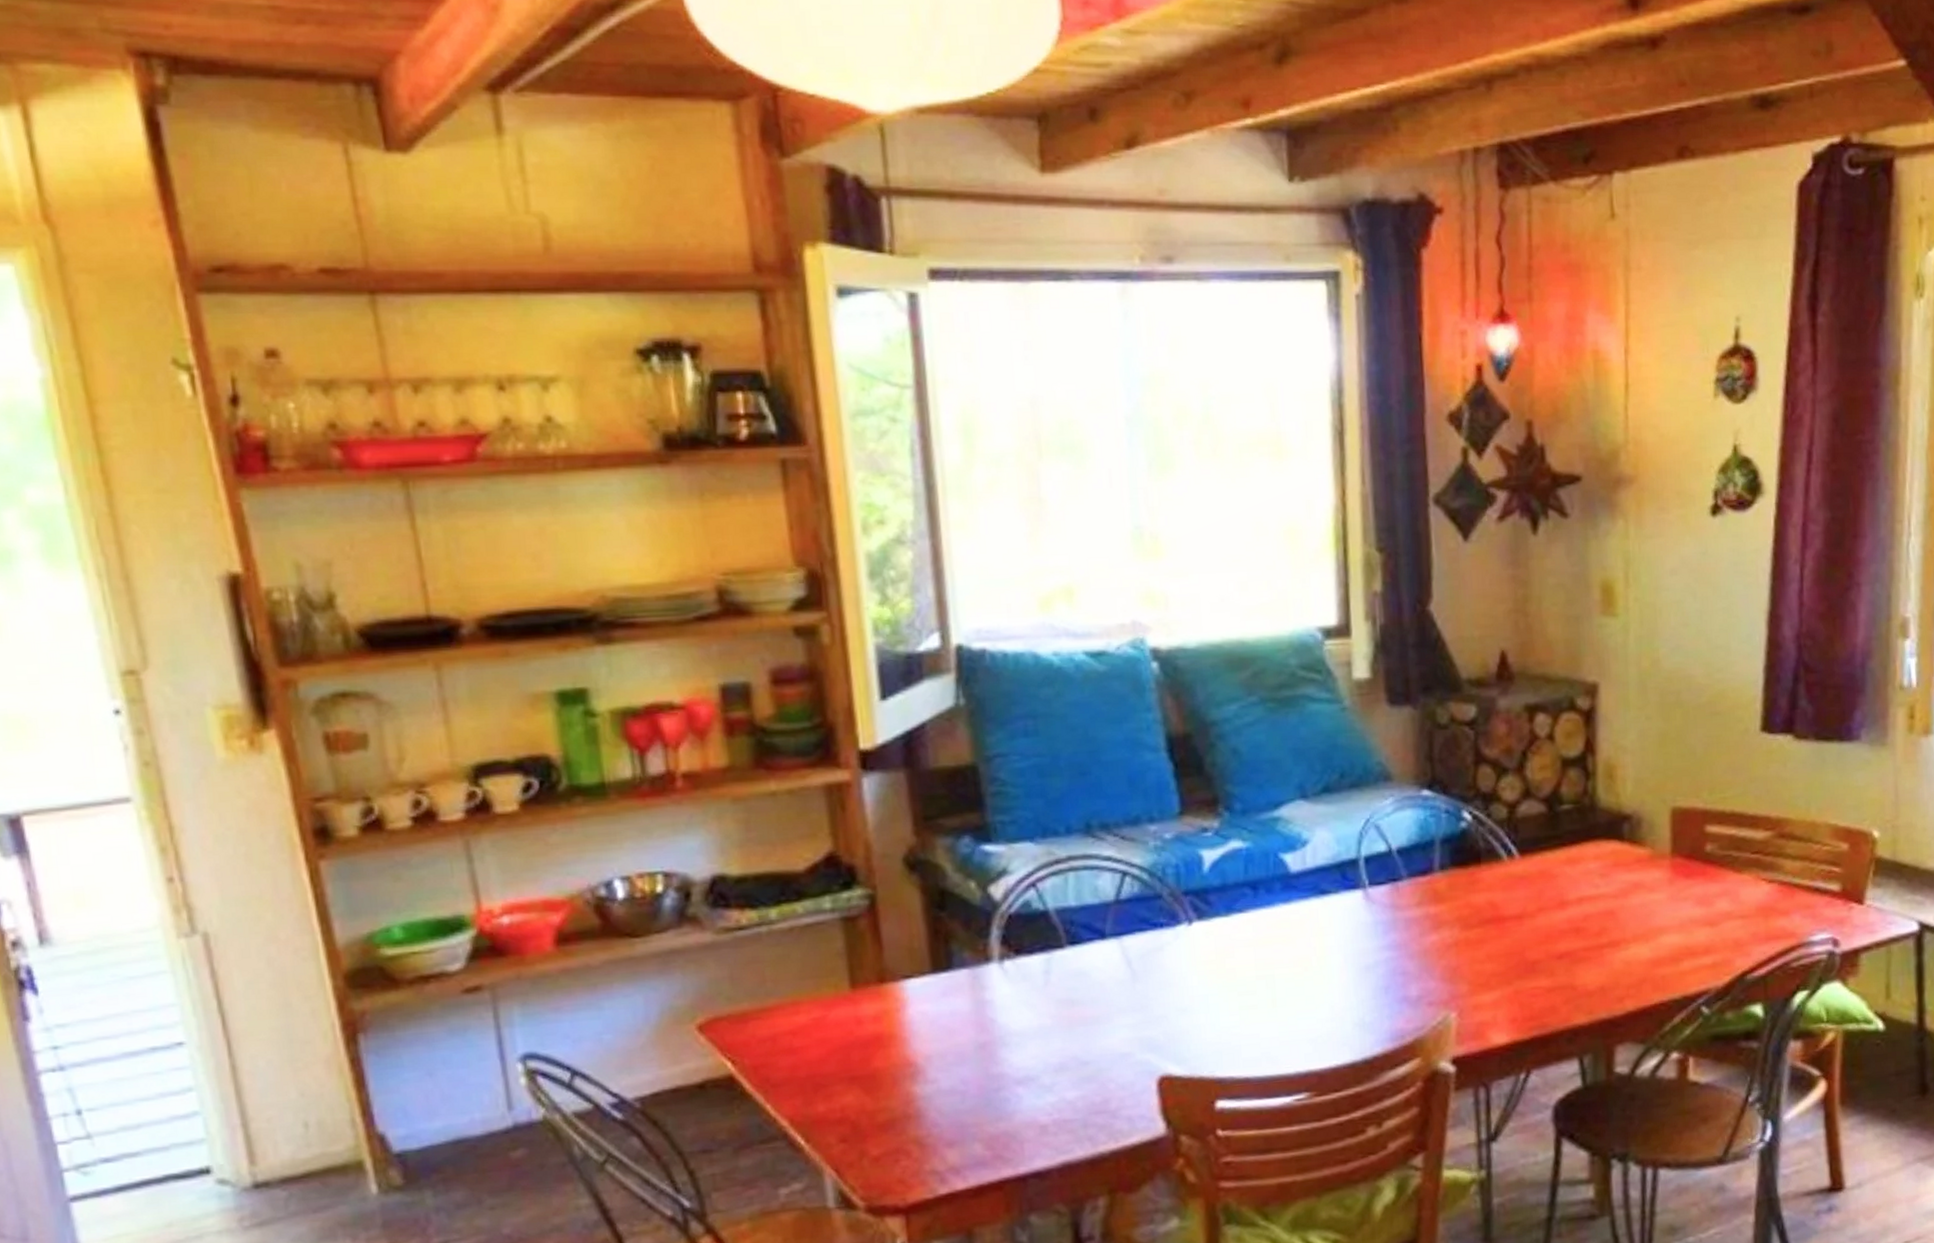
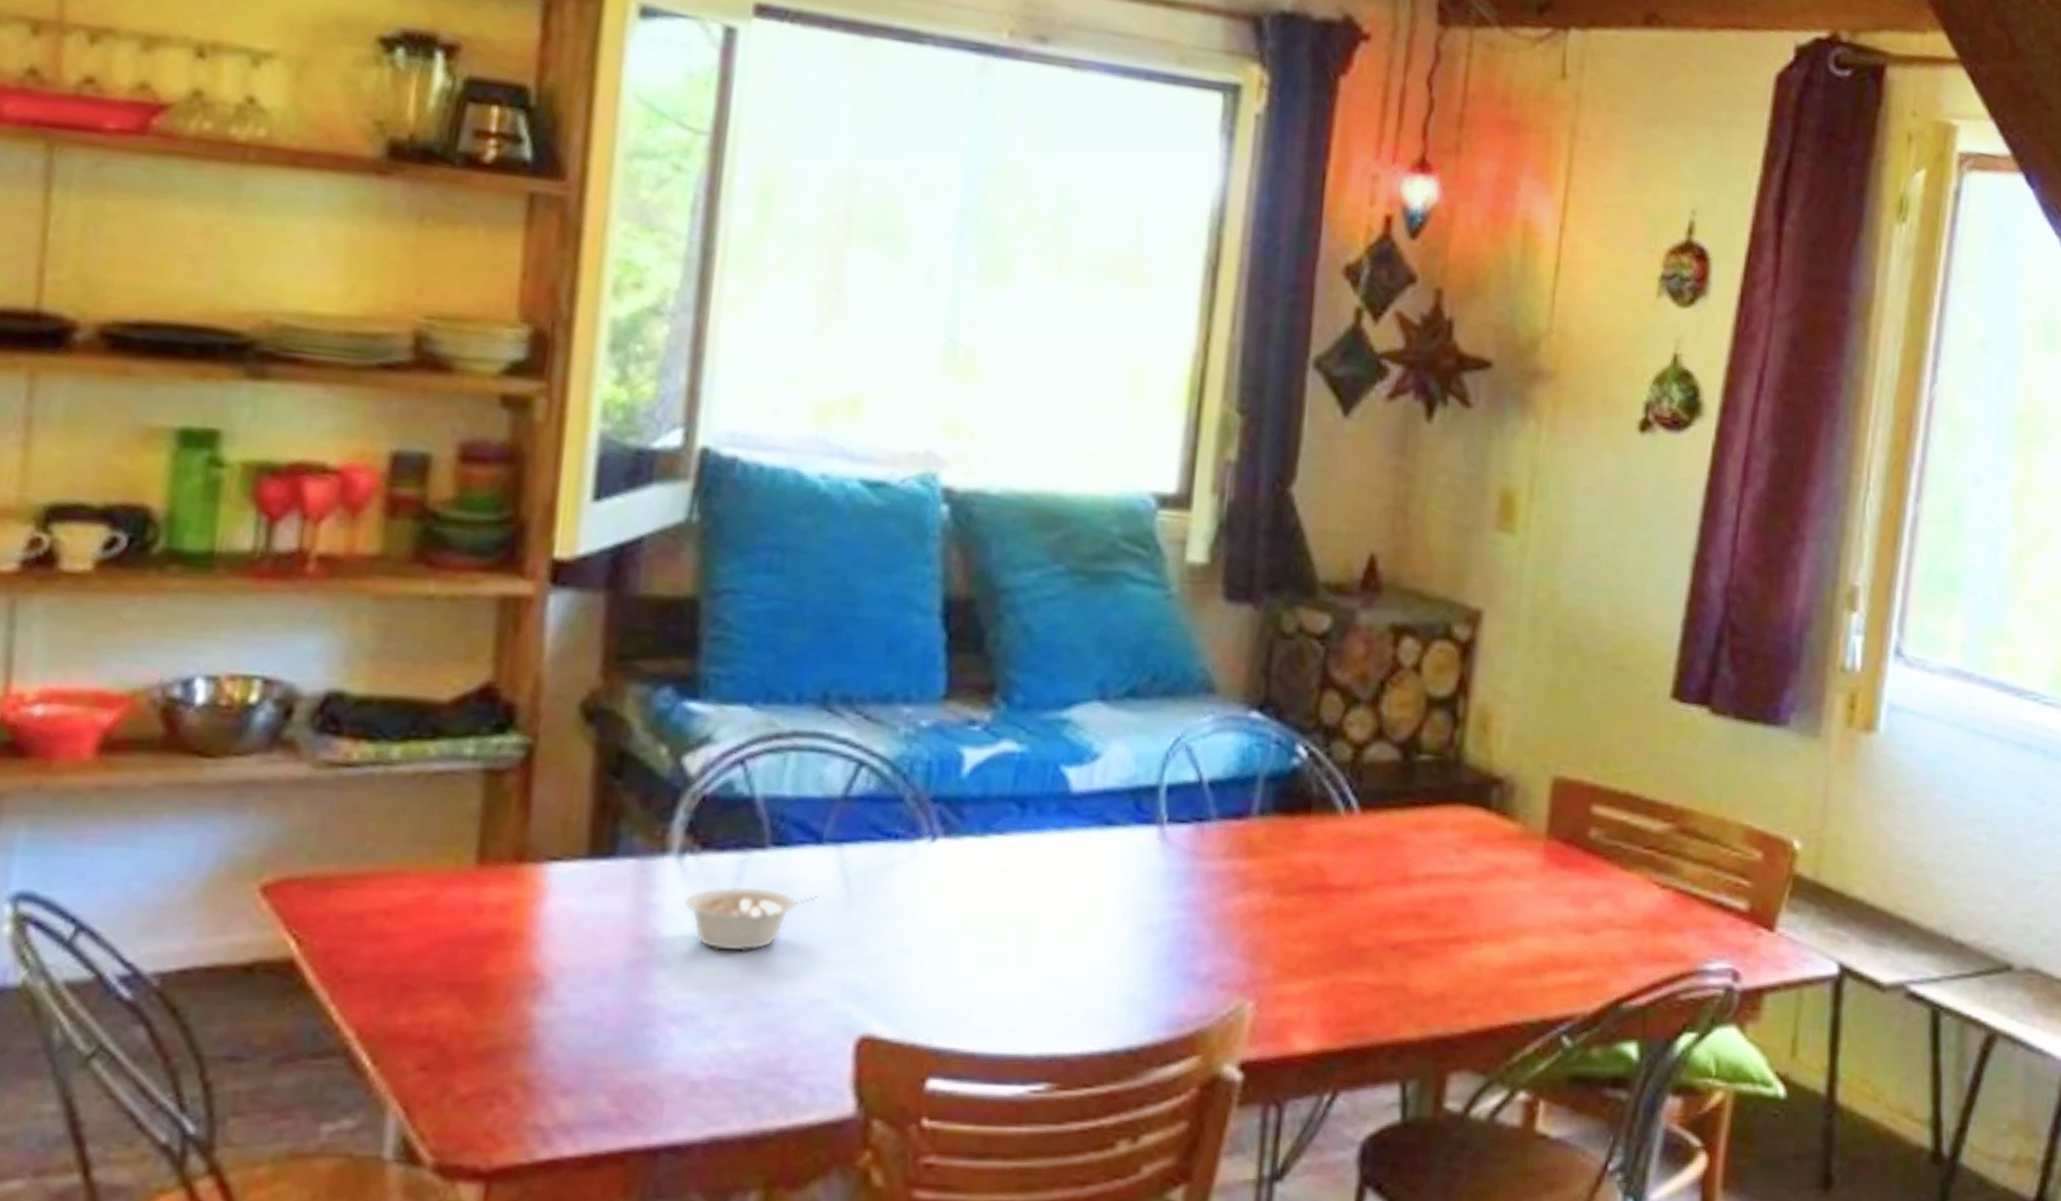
legume: none [1010,976,1110,1028] -> present [685,885,819,952]

